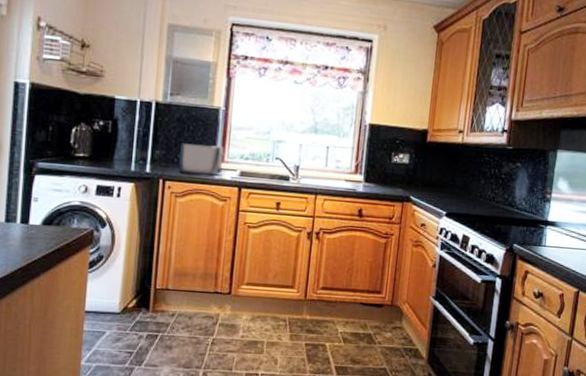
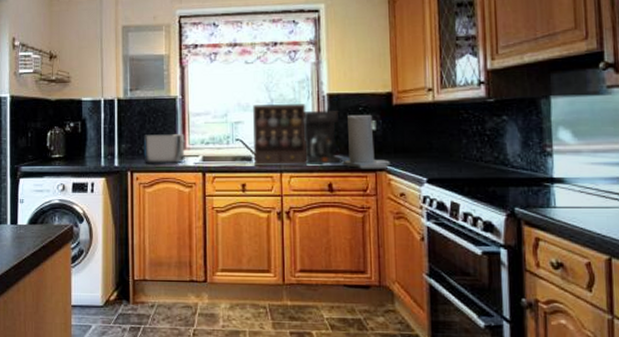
spice rack: none [291,126,348,190] -> present [253,104,307,166]
coffee maker: none [340,137,377,192] -> present [303,110,342,164]
paper towel: none [374,146,417,200] -> present [342,114,390,169]

